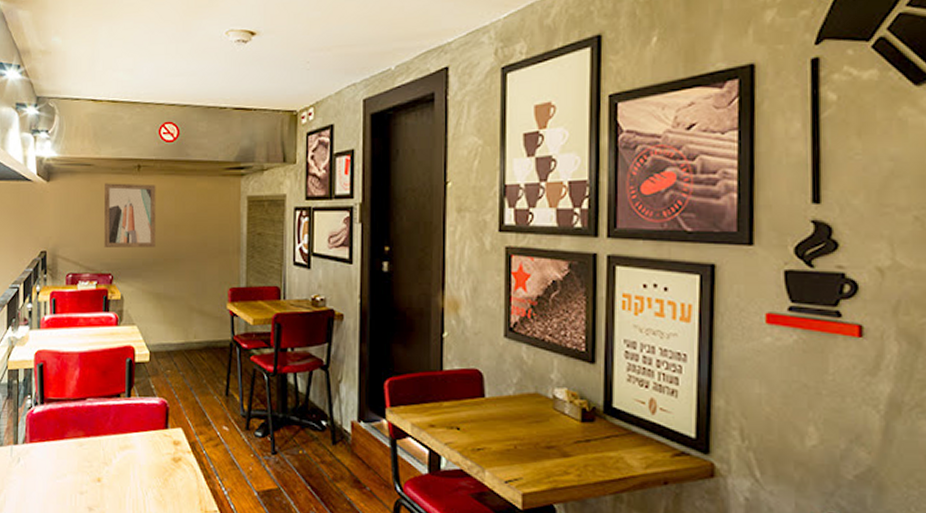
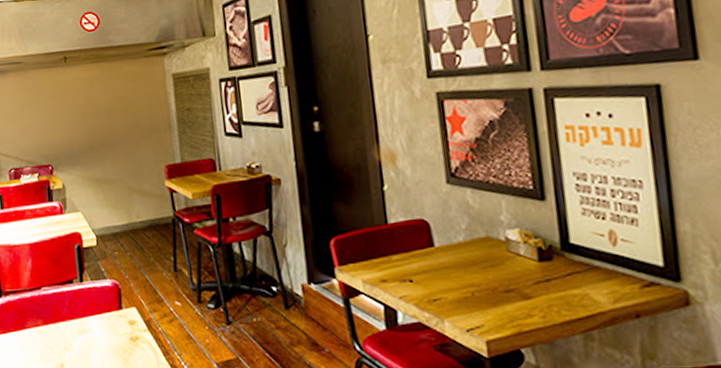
wall art: present [104,183,156,247] -> none [35,74,90,140]

